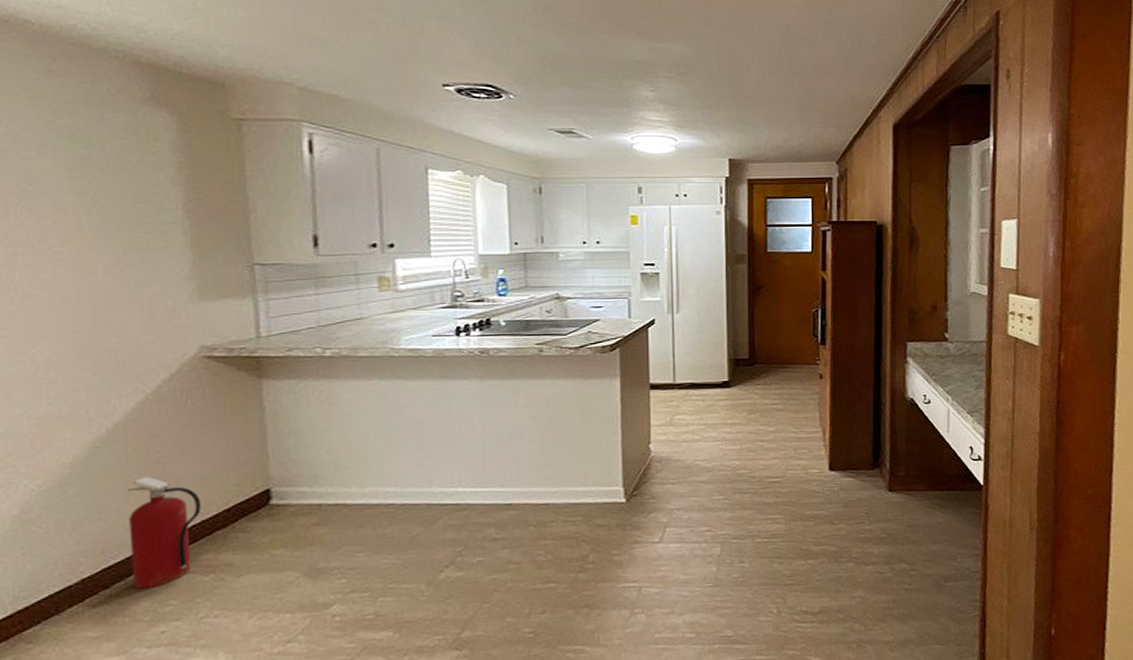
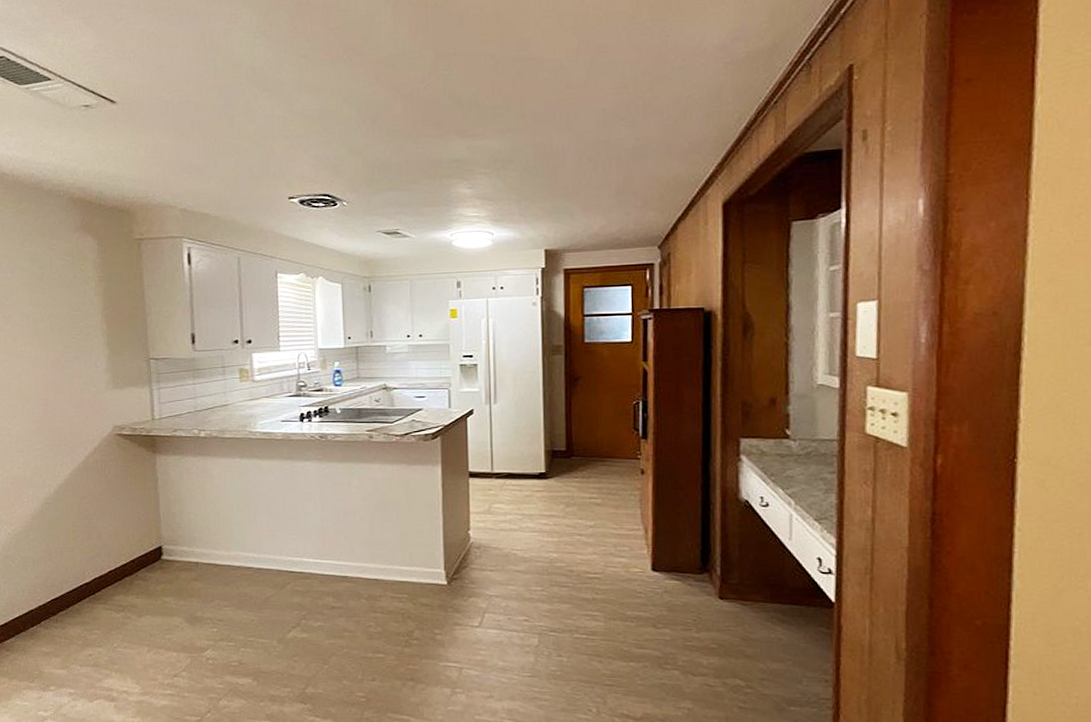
fire extinguisher: present [128,476,201,589] -> none [67,529,115,619]

